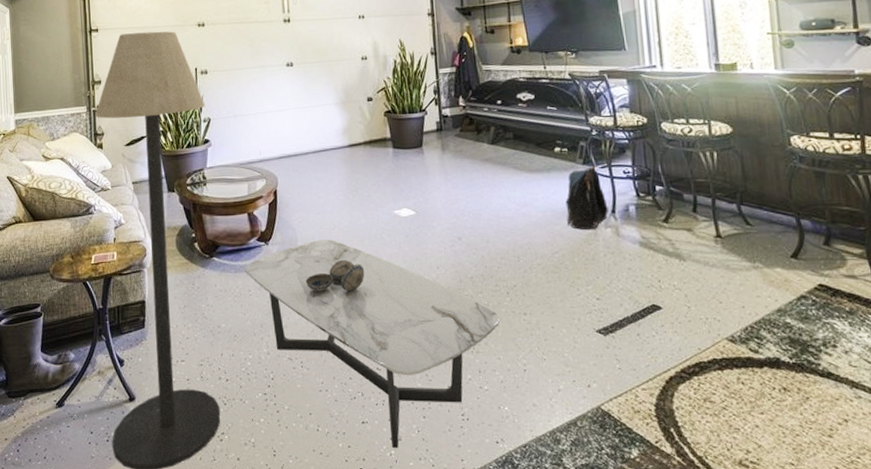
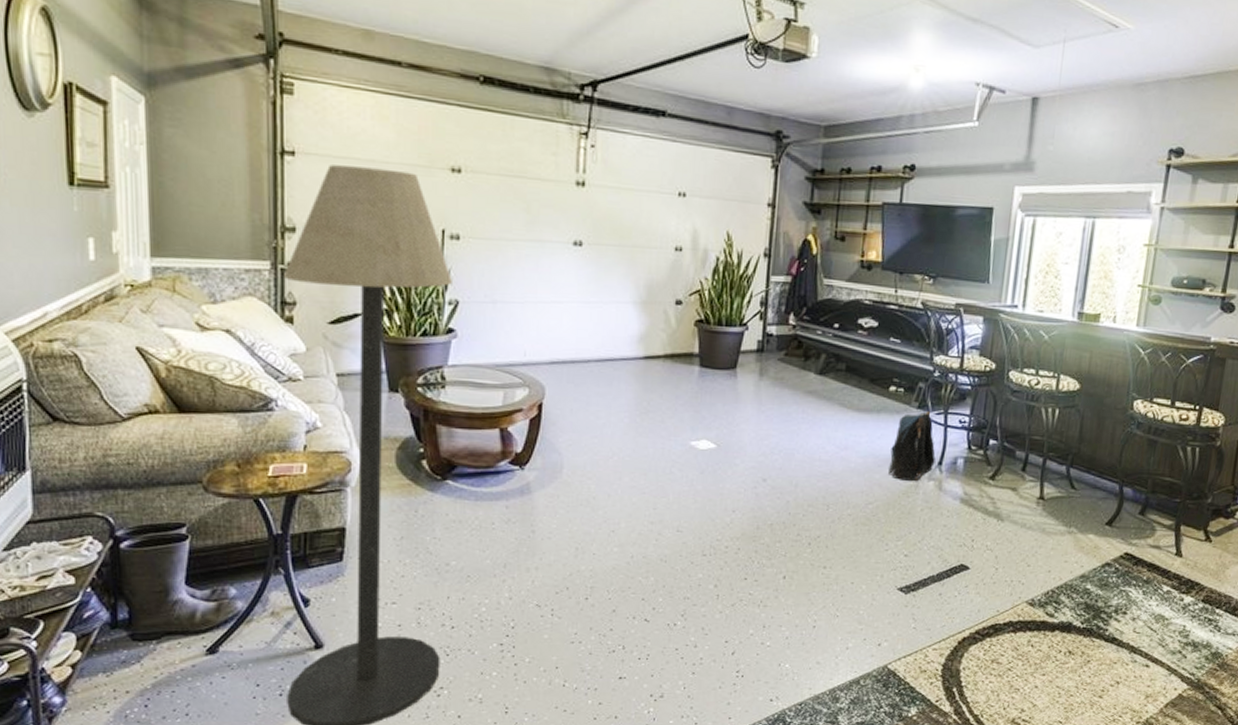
coffee table: present [244,239,500,448] -> none [488,469,795,705]
decorative bowl: present [305,259,365,292] -> none [567,494,645,532]

